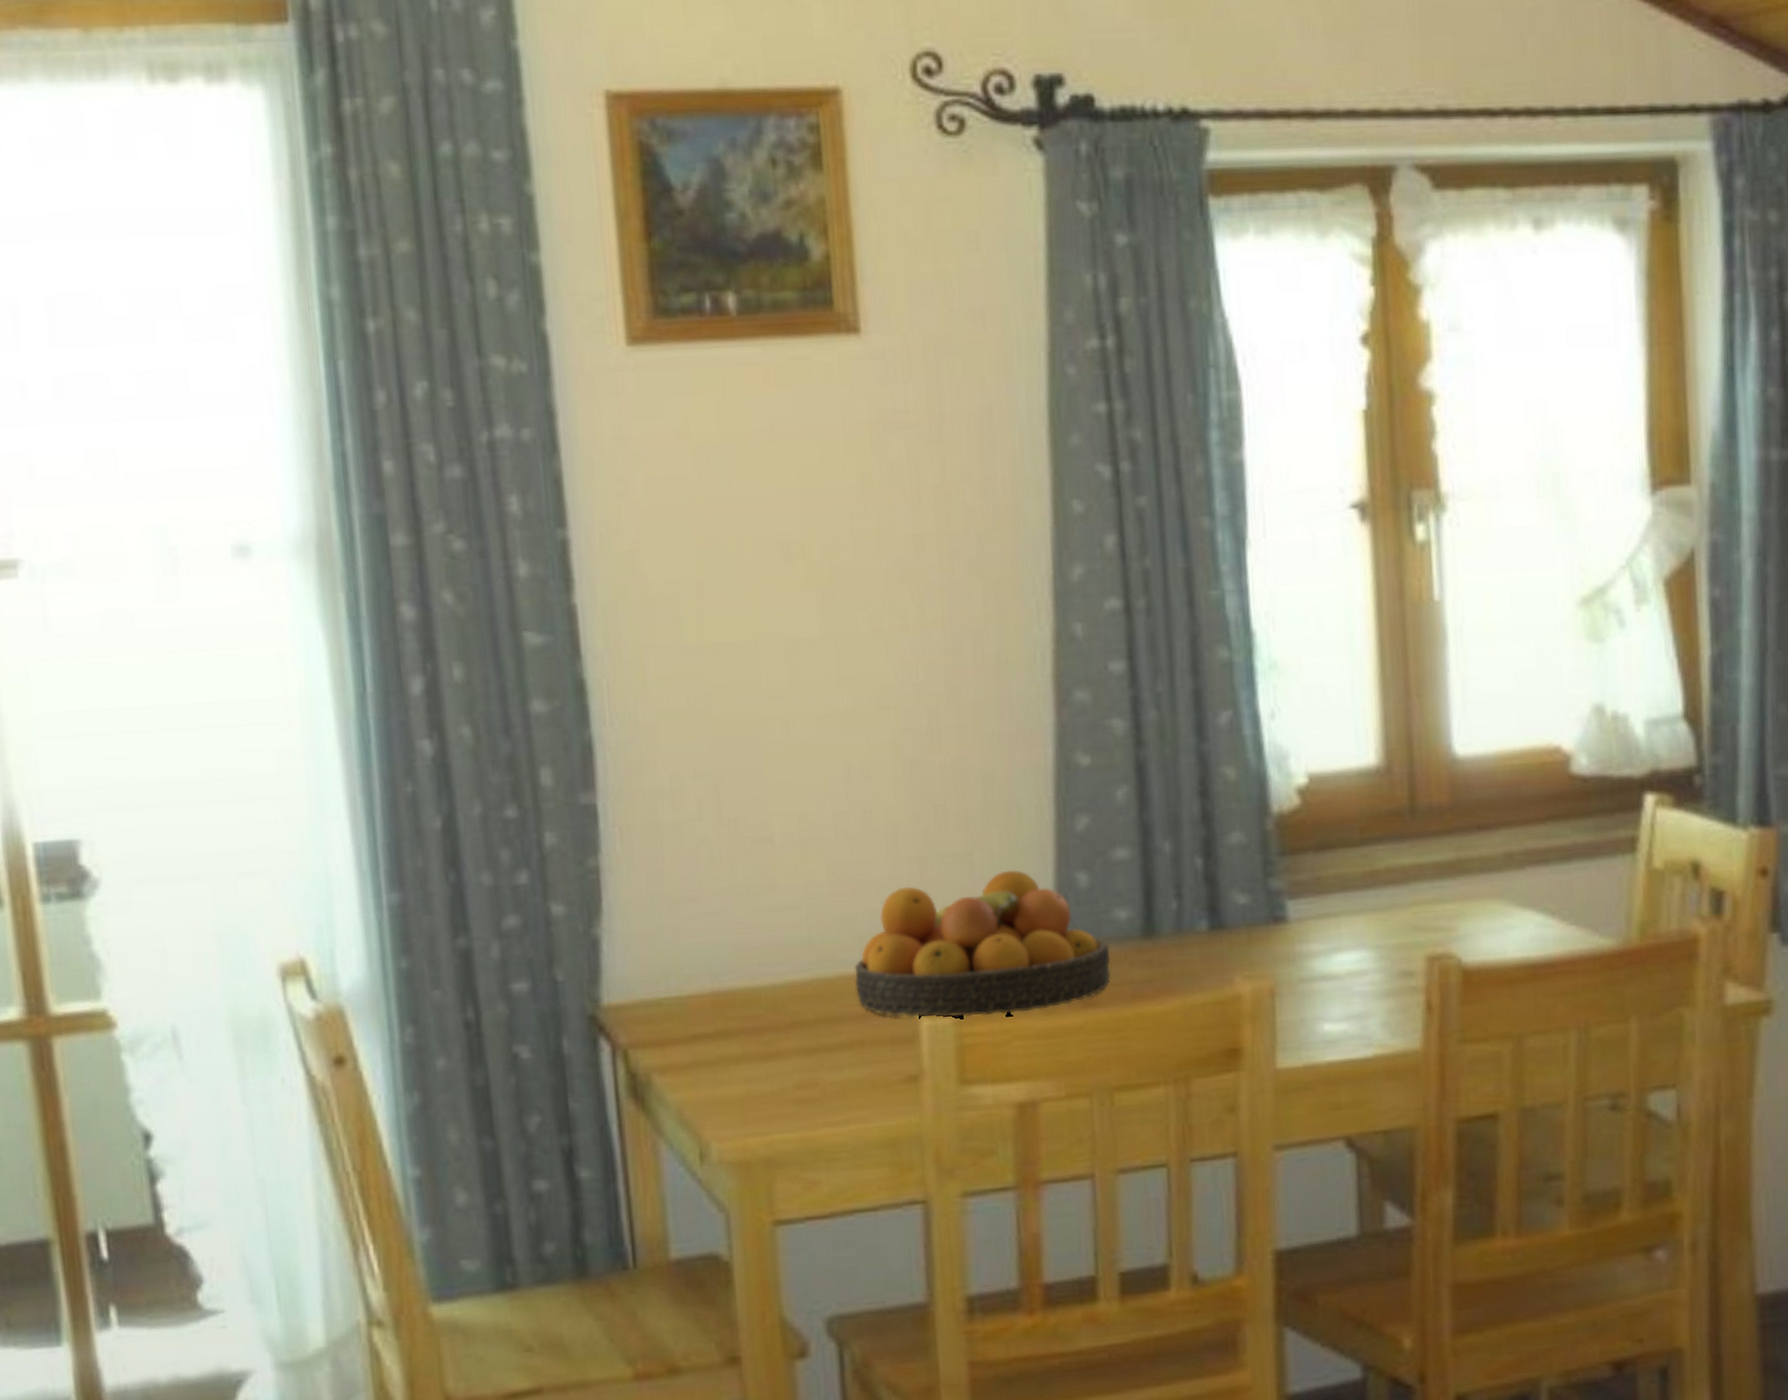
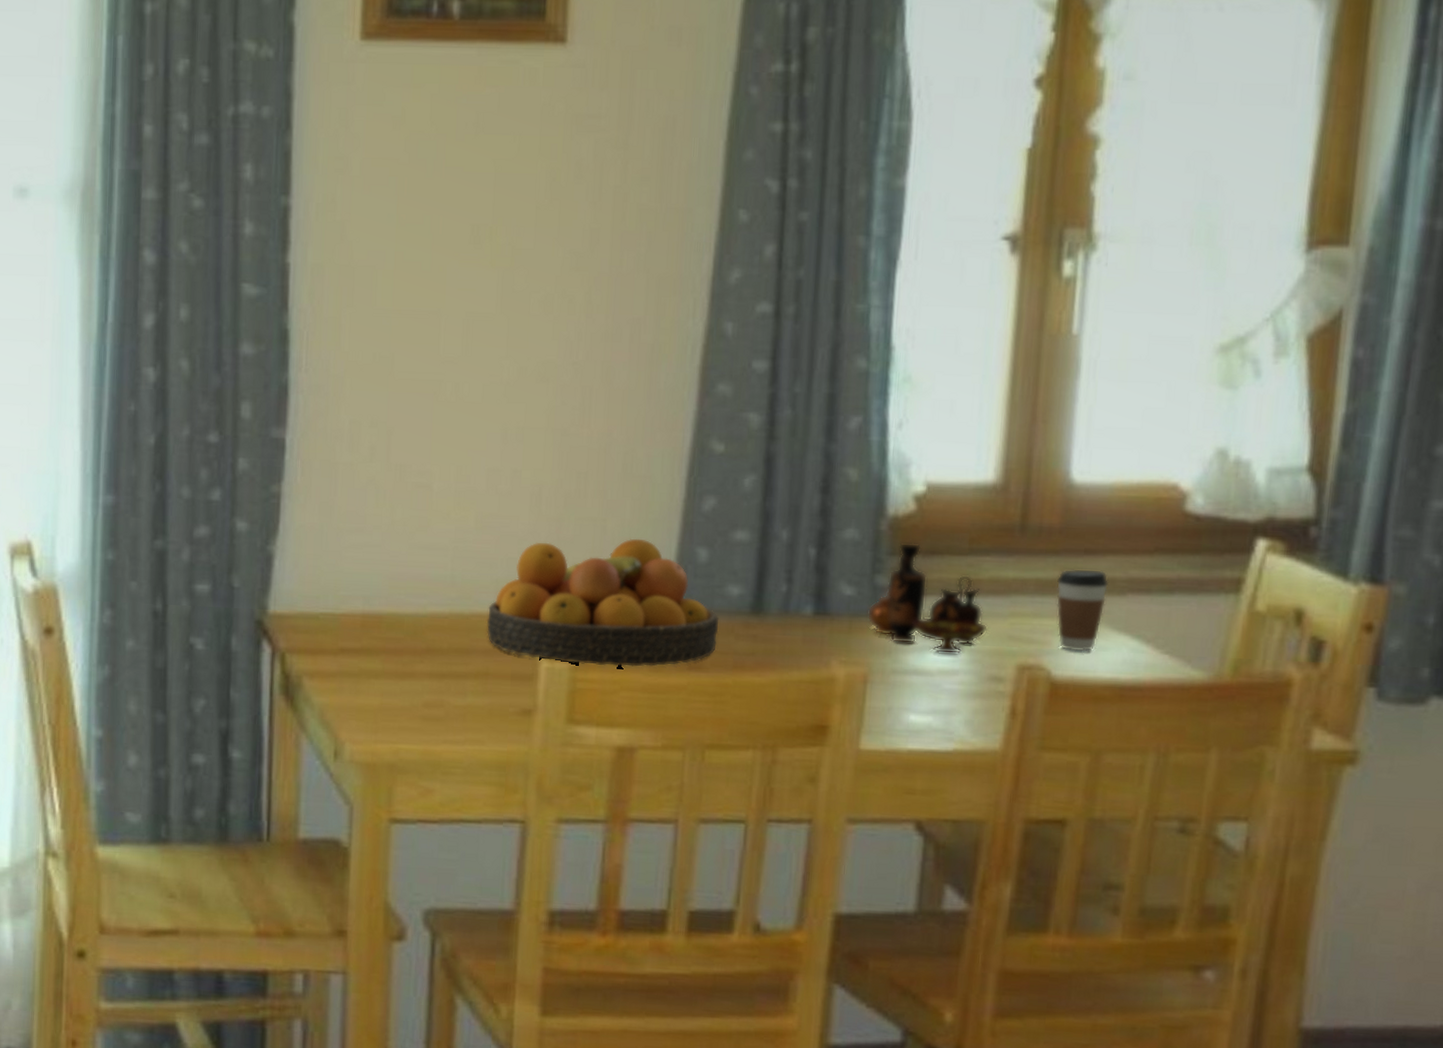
vase: none [1264,839,1391,955] -> present [866,542,988,655]
coffee cup: none [1453,845,1507,935] -> present [1056,569,1109,652]

